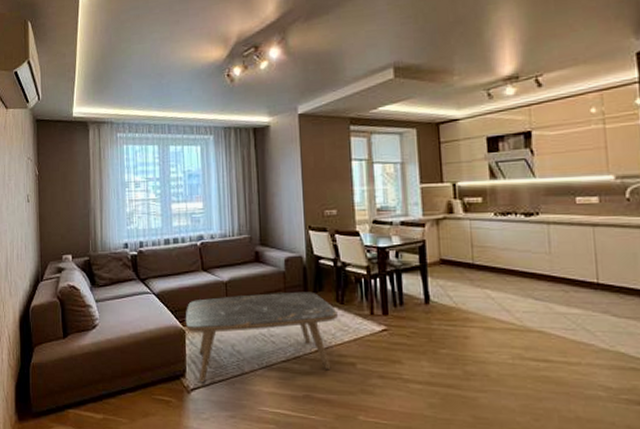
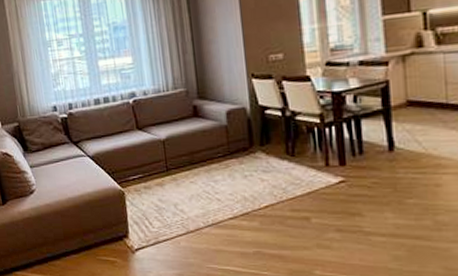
coffee table: present [186,291,338,383] -> none [123,145,288,243]

